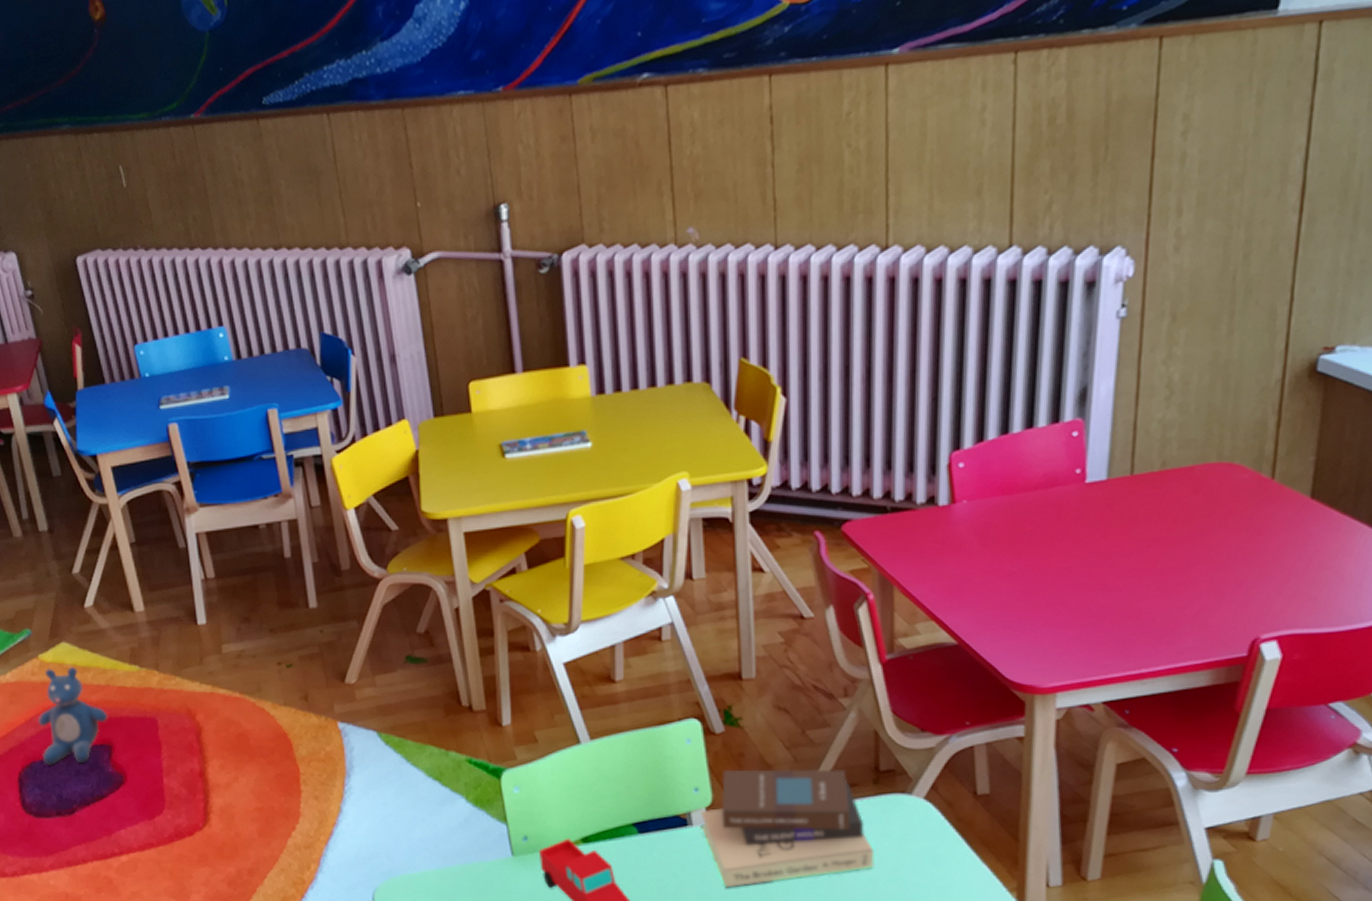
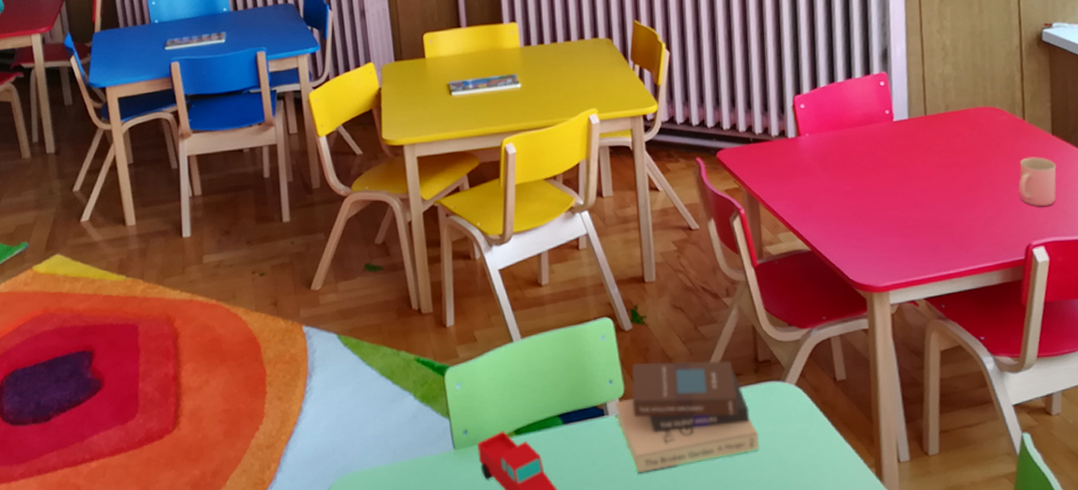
stuffed animal: present [38,667,108,765] -> none [25,278,92,372]
mug: none [1251,527,1311,592] -> present [1018,157,1057,207]

